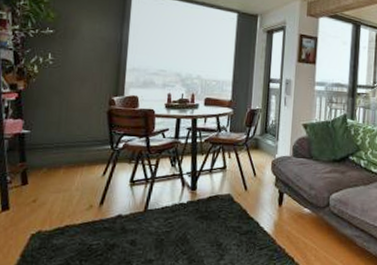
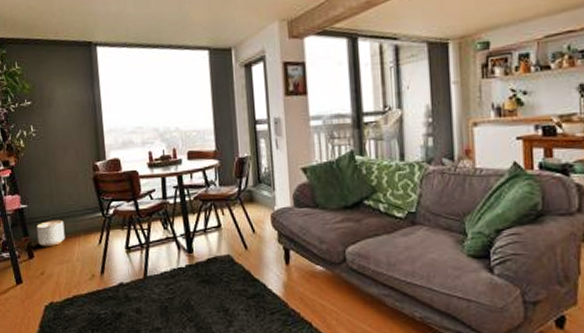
planter: none [35,148,69,175] -> present [36,219,65,247]

